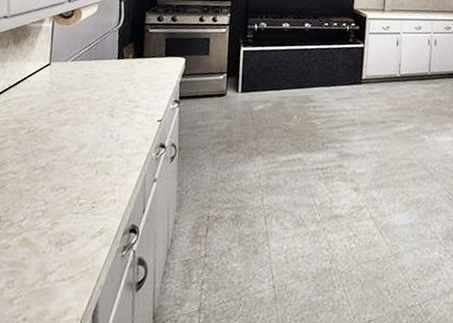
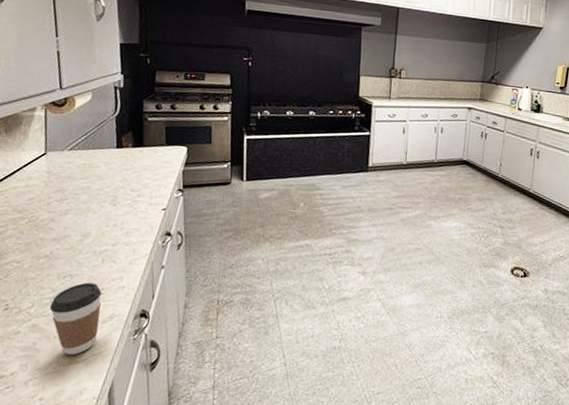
coffee cup: none [40,195,94,273] -> present [49,282,102,356]

